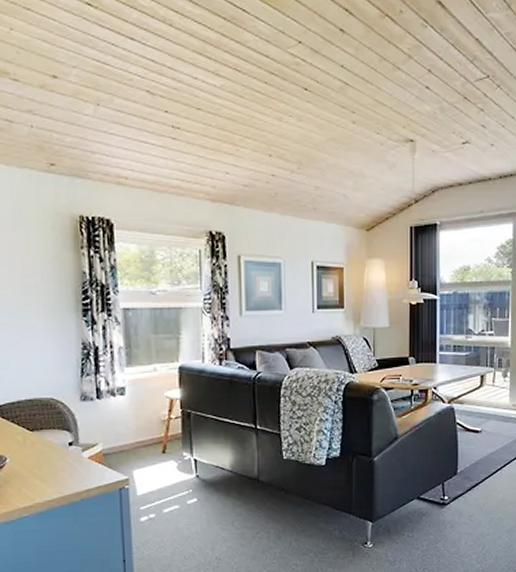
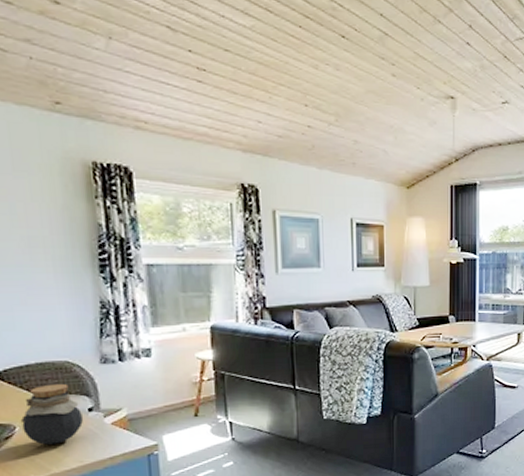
jar: none [10,418,65,476] -> present [20,383,84,445]

